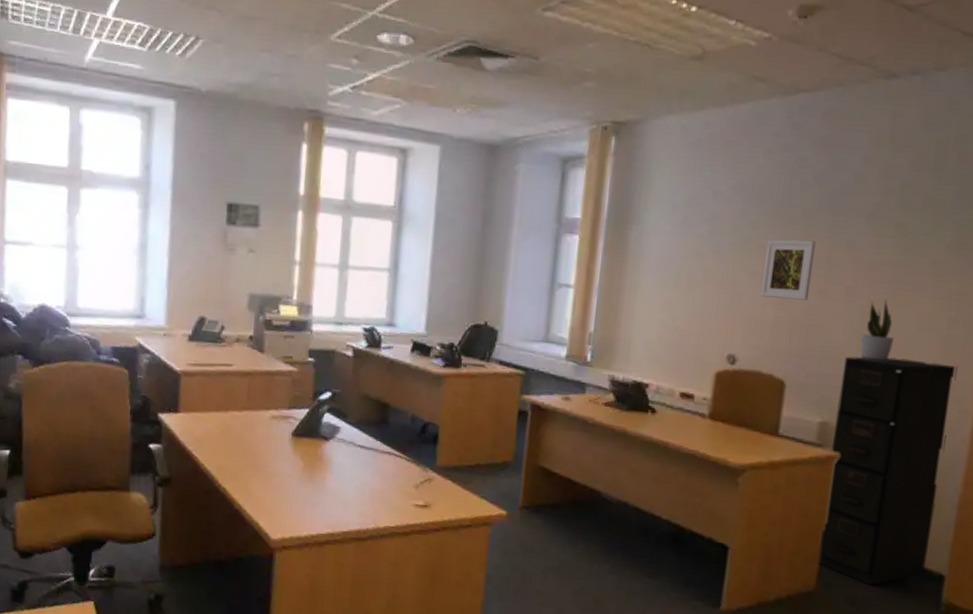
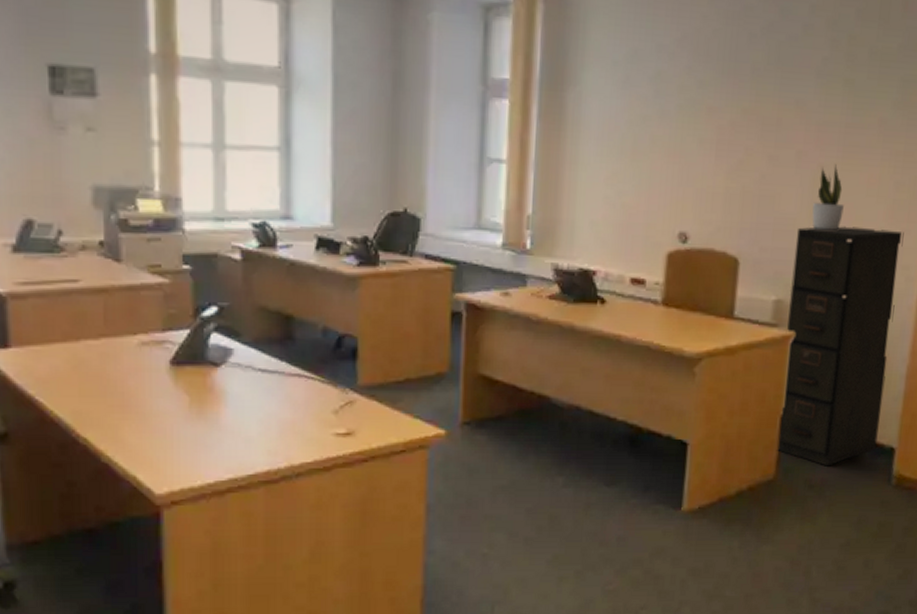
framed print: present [760,239,816,301] -> none [710,100,765,168]

